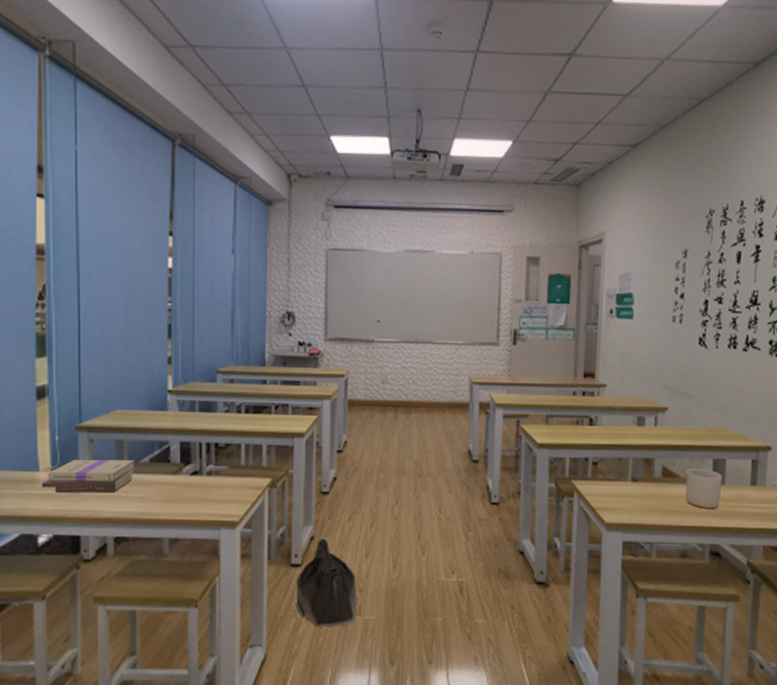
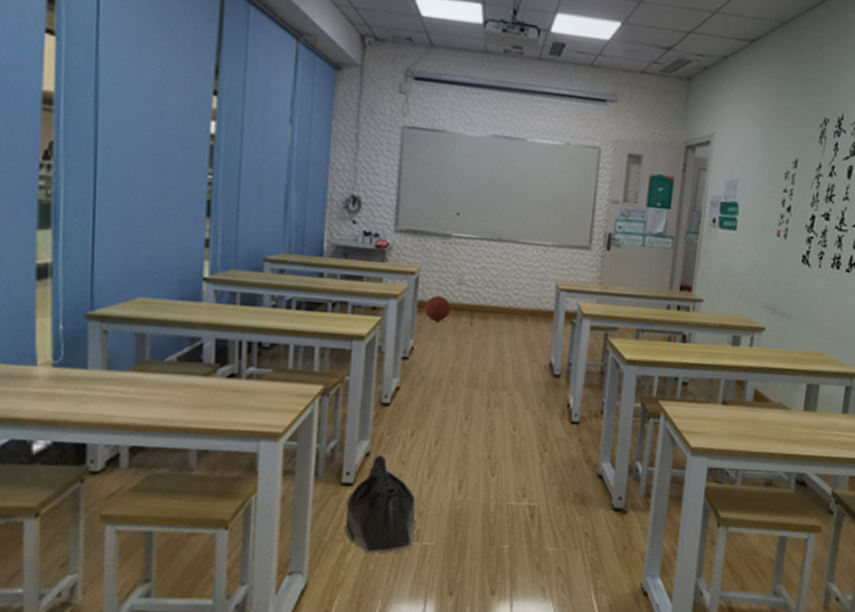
books: present [41,459,135,494] -> none [39,353,159,395]
basketball: none [354,394,376,417] -> present [424,295,450,321]
mug: present [685,467,723,509] -> none [775,392,815,436]

